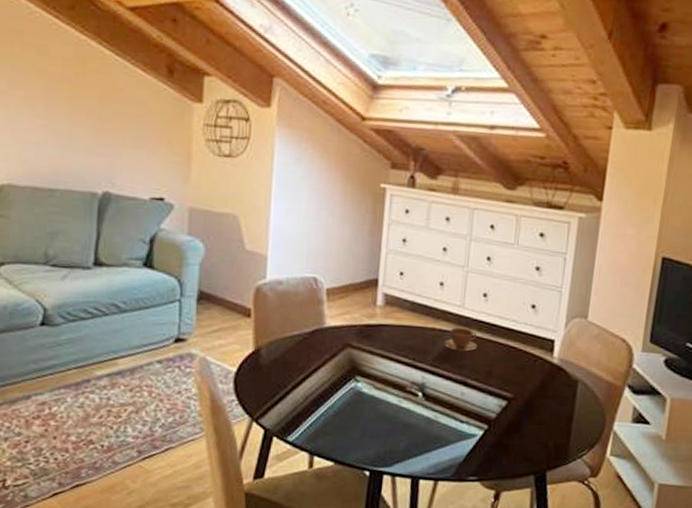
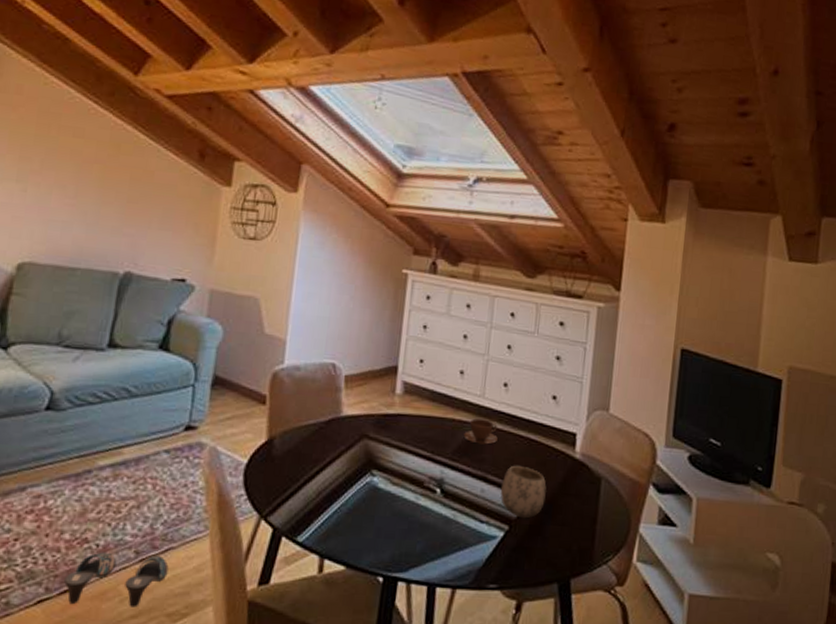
slippers: none [75,452,170,499] -> present [64,552,169,607]
mug: none [479,370,525,419] -> present [500,465,547,519]

